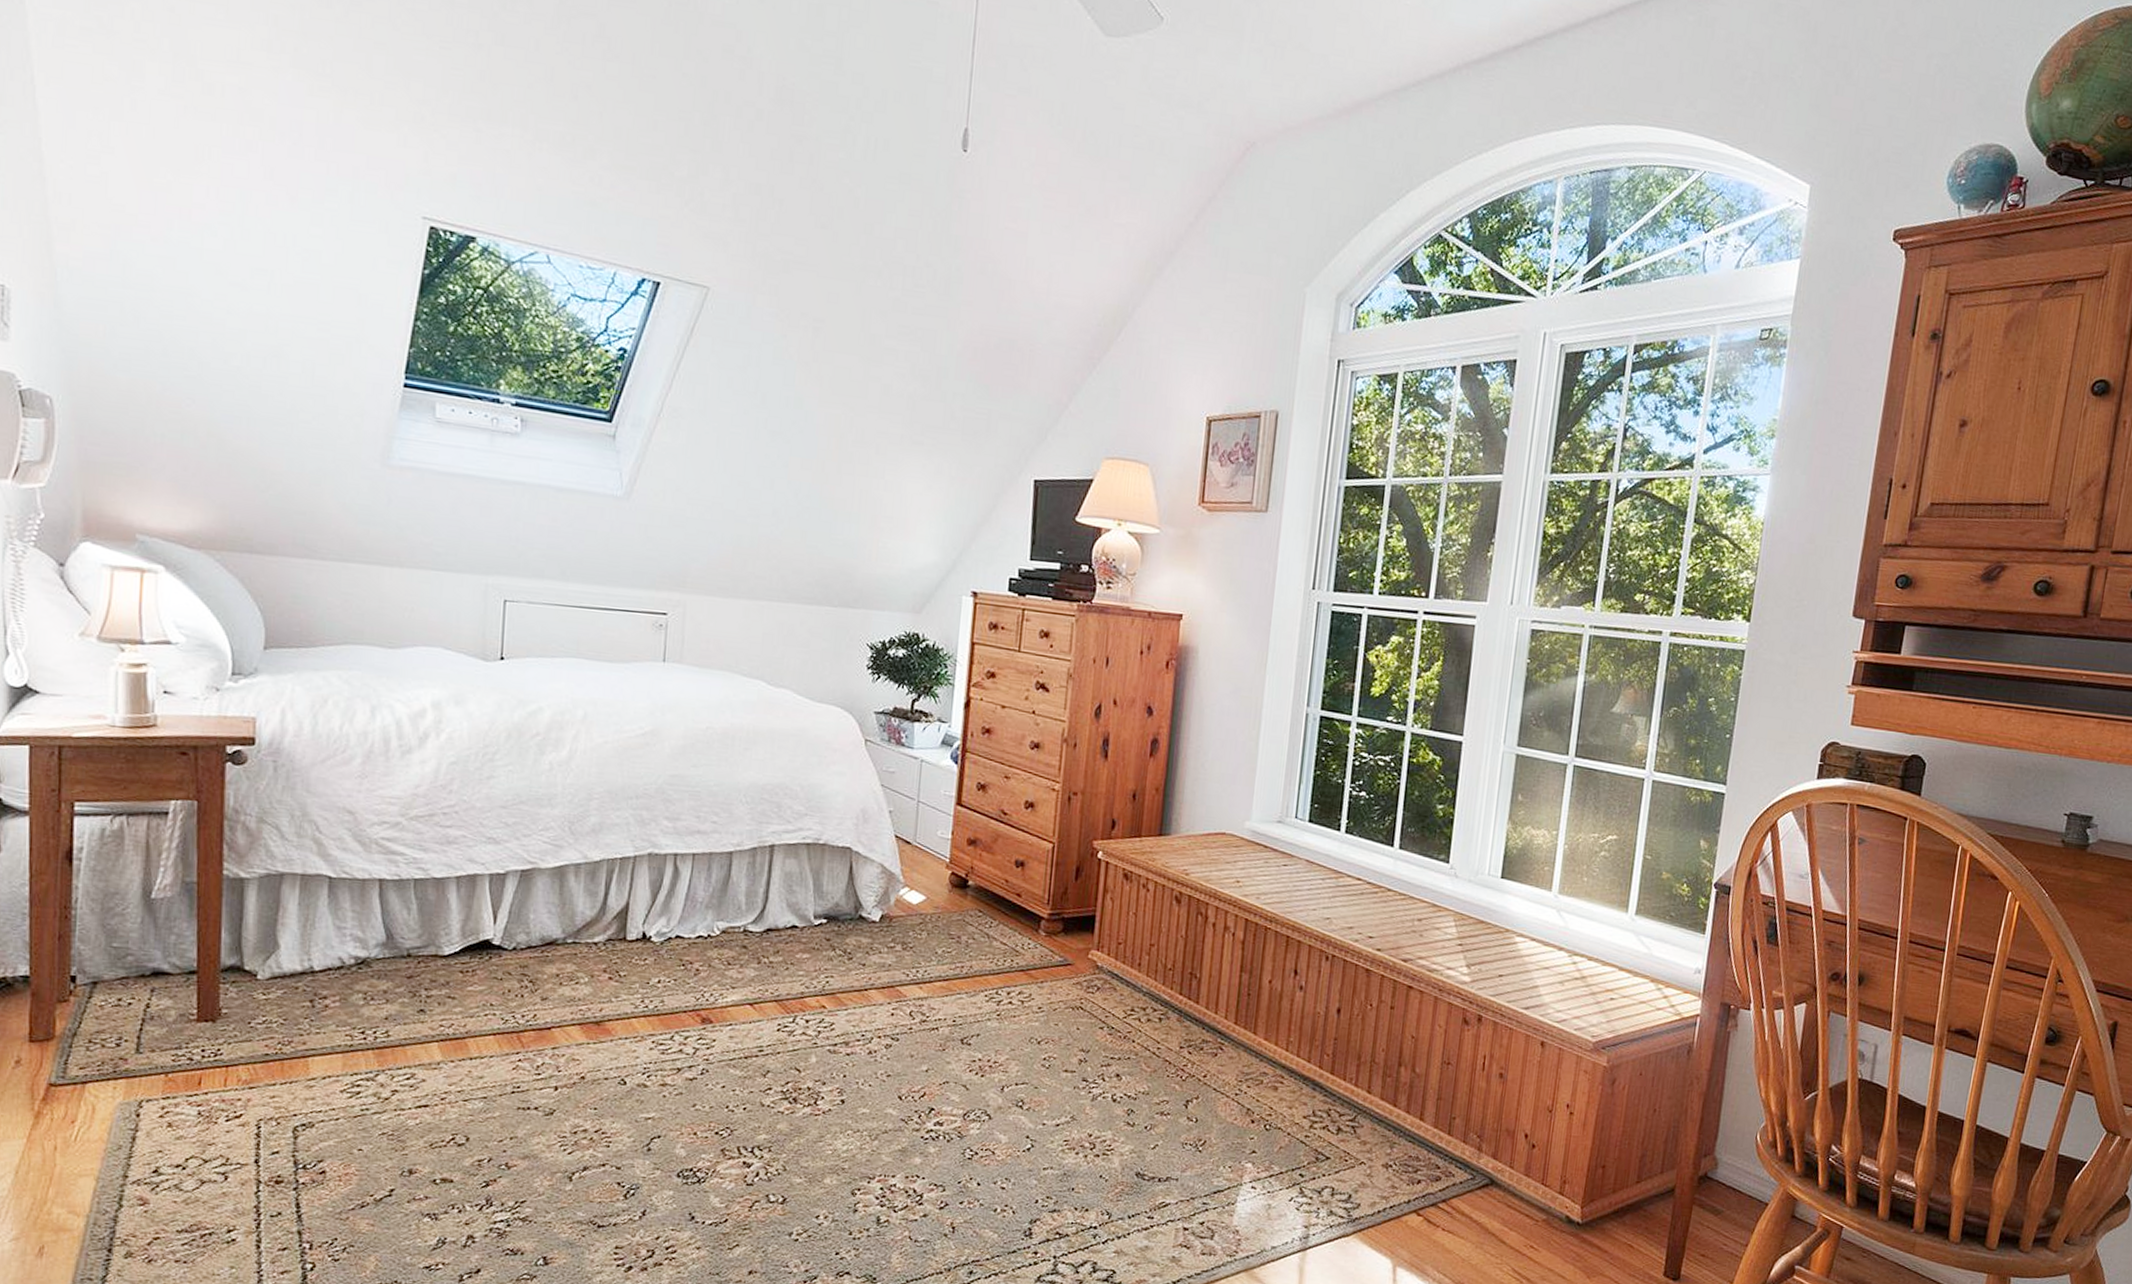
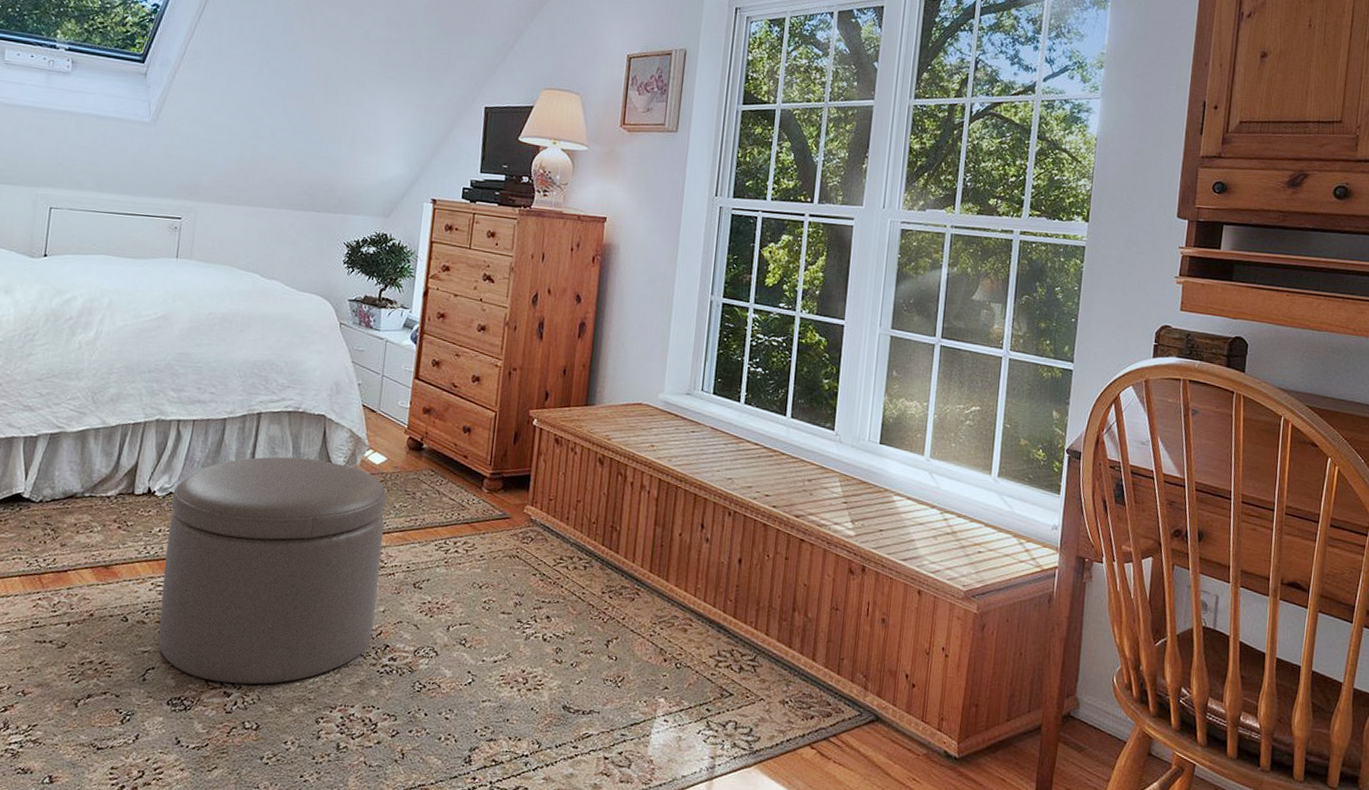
ottoman: none [663,896,927,1154] -> present [158,457,387,685]

